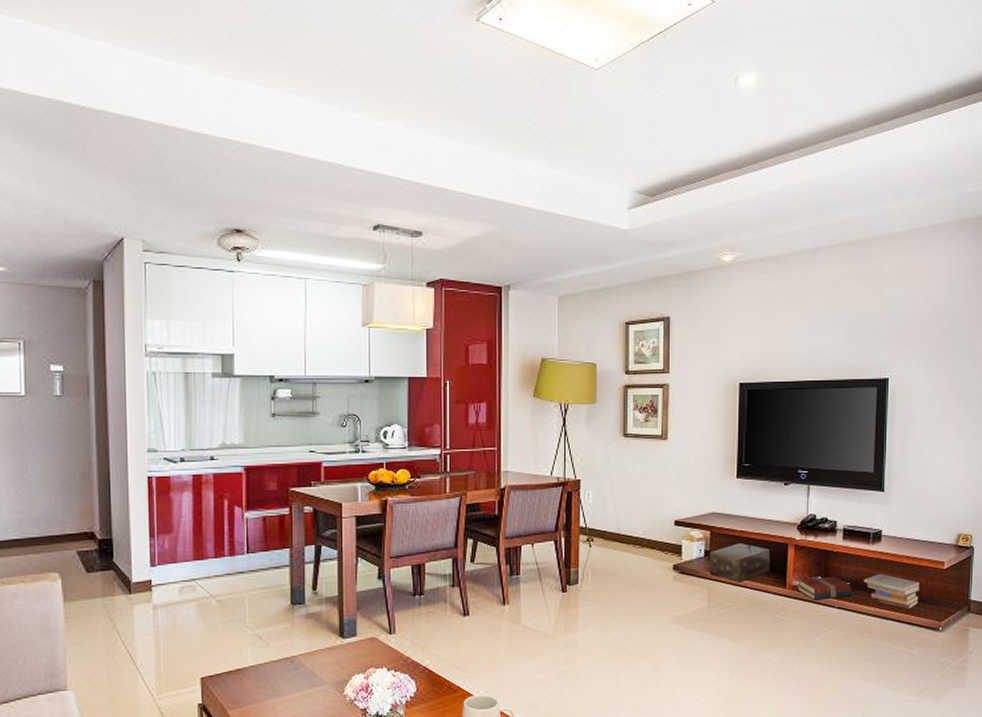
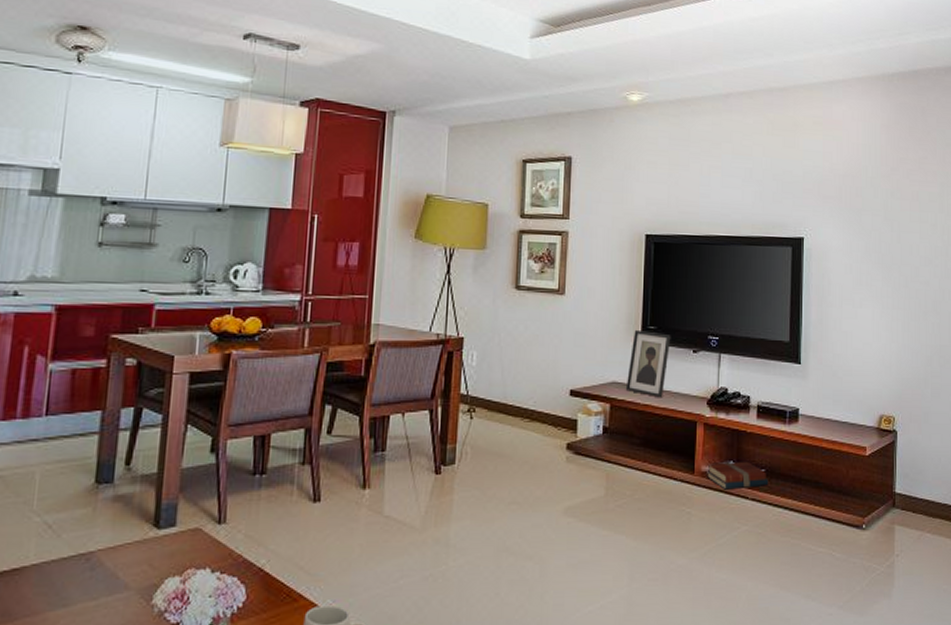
decorative box: present [709,543,771,582] -> none [608,420,677,466]
picture frame: none [723,467,764,525] -> present [625,329,671,398]
books: present [863,573,919,610] -> none [779,459,840,503]

